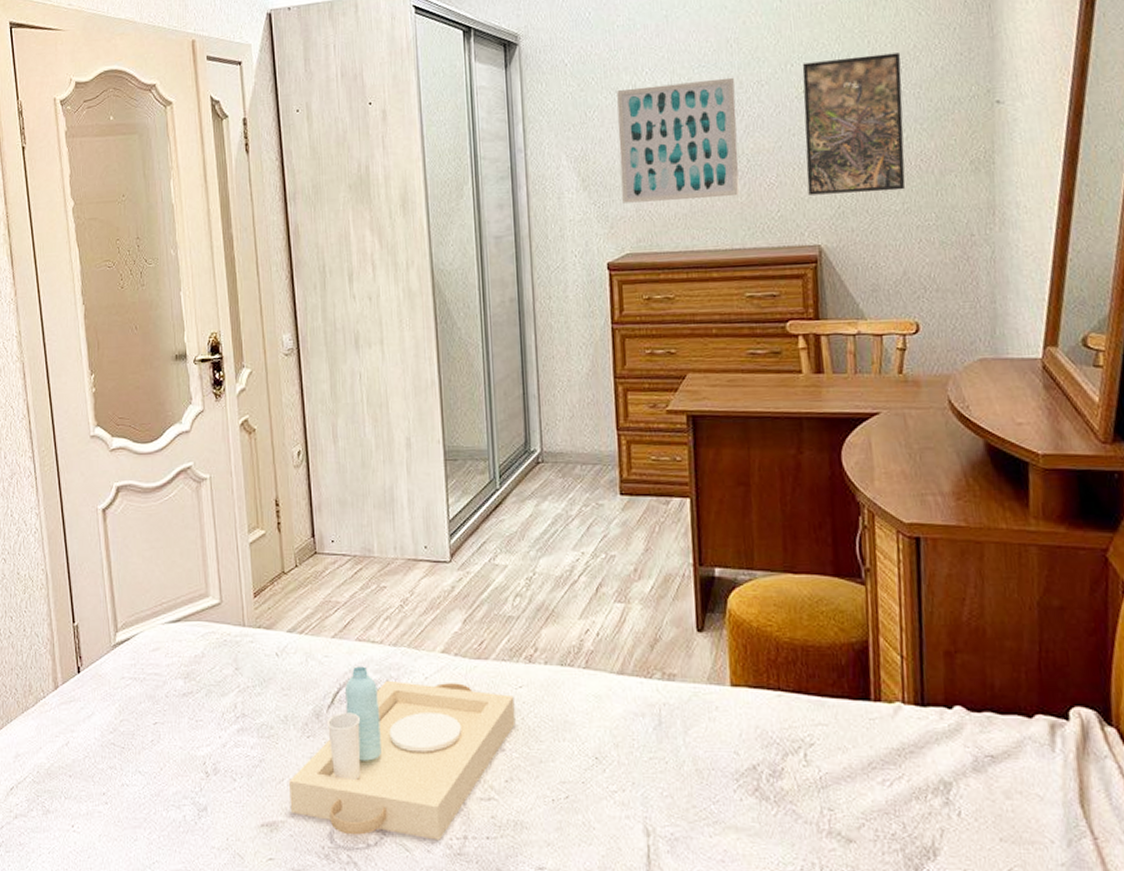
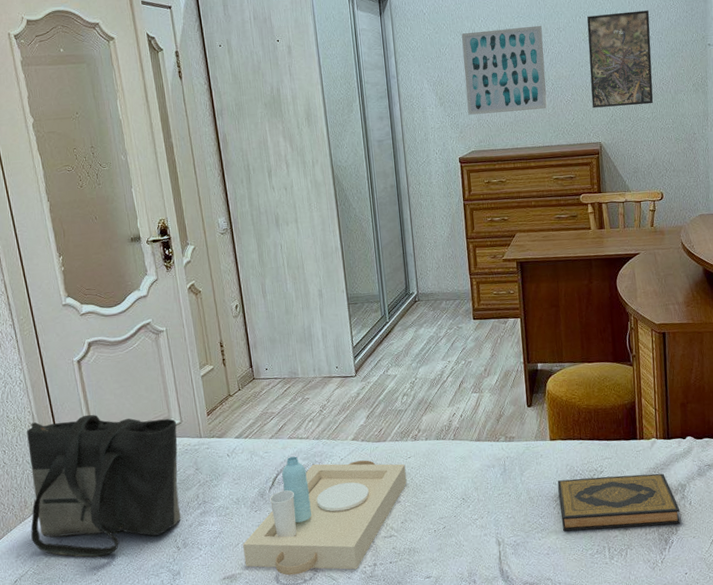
tote bag: none [34,580,215,771] -> present [27,414,181,557]
hardback book: none [740,749,942,845] -> present [557,473,680,532]

